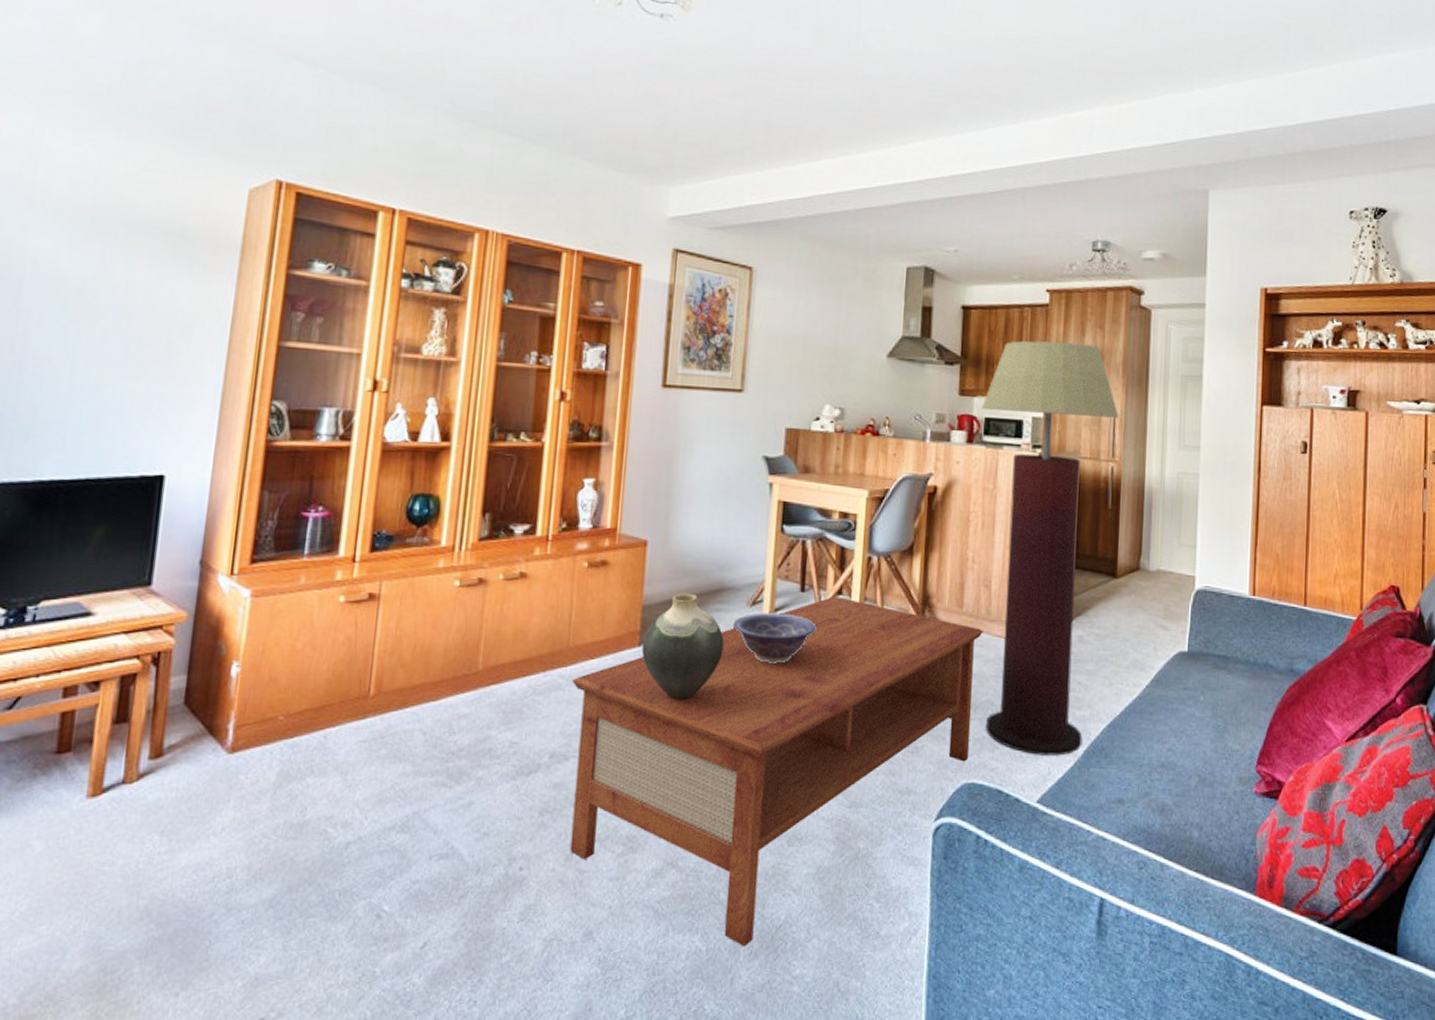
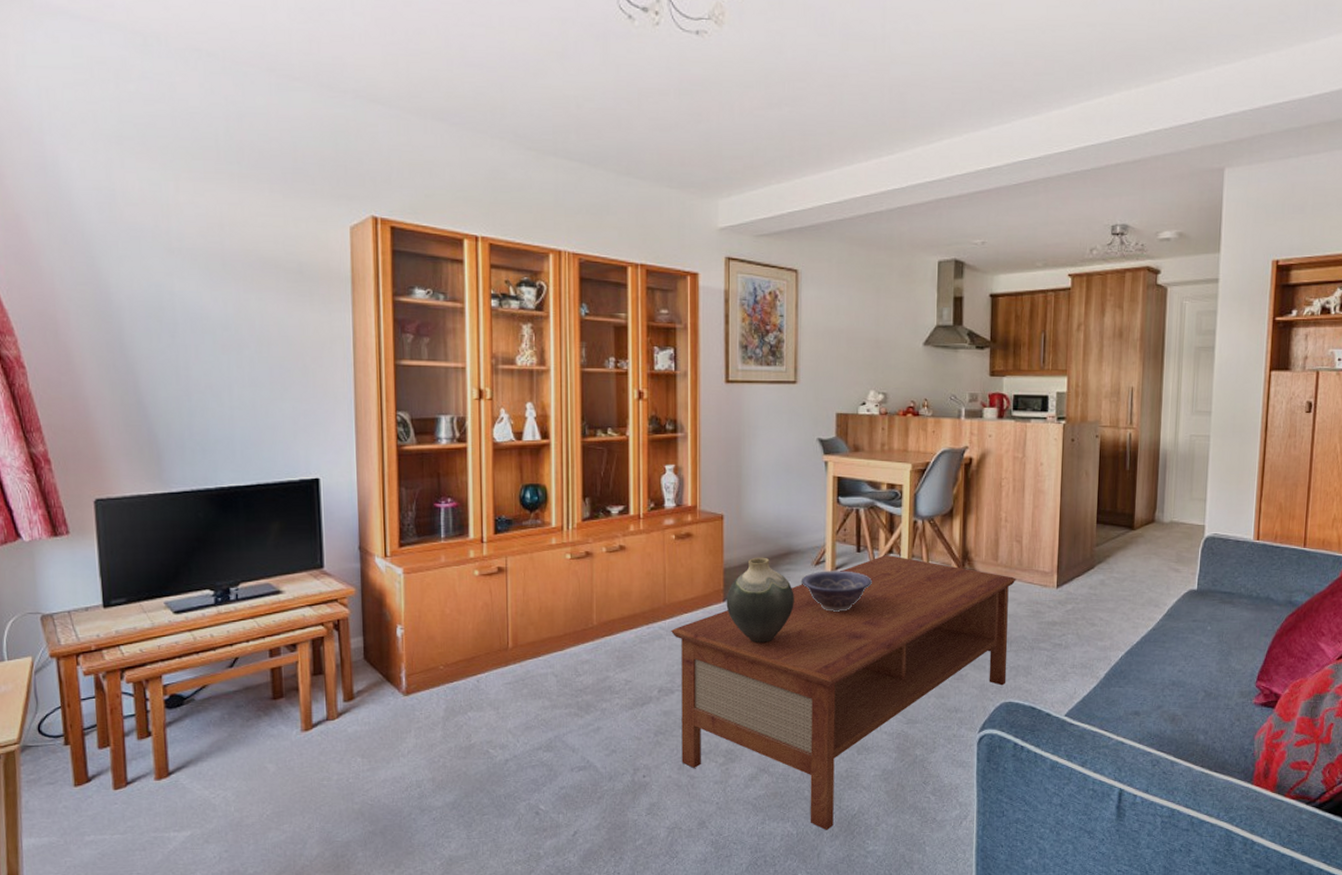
floor lamp: present [981,340,1119,756] -> none [1010,322,1137,679]

